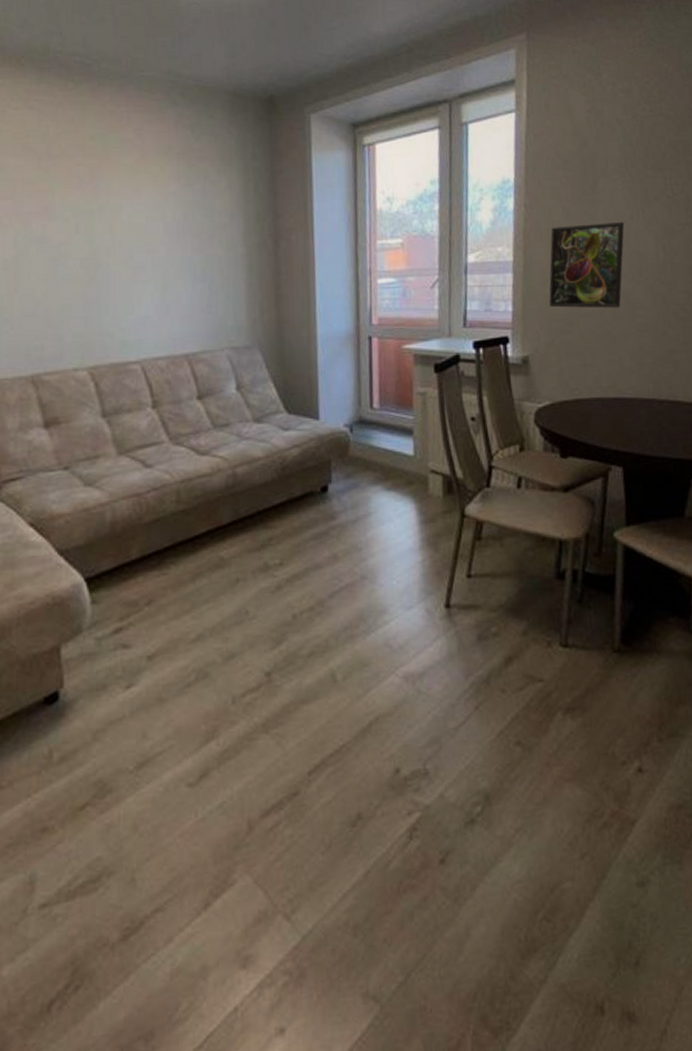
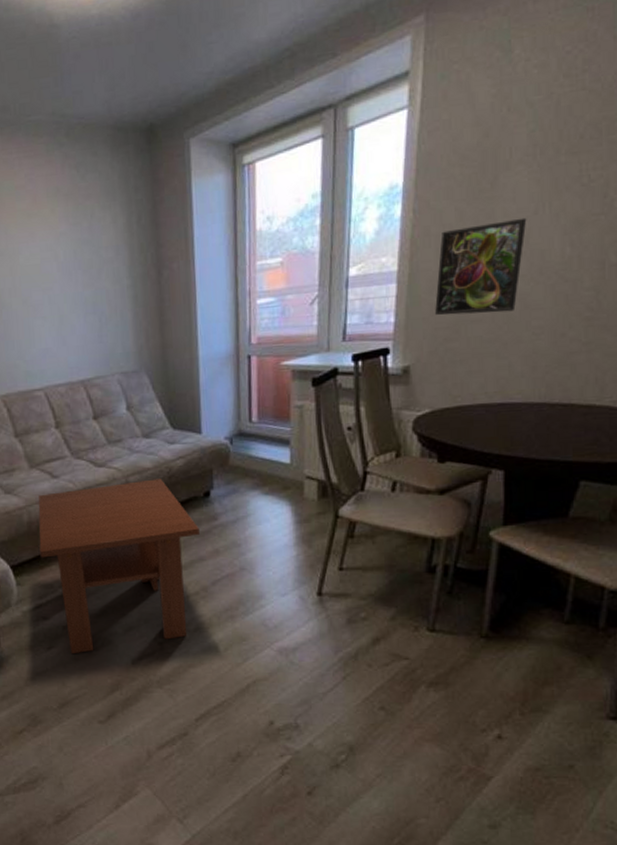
coffee table: none [124,470,317,694] -> present [38,479,201,655]

